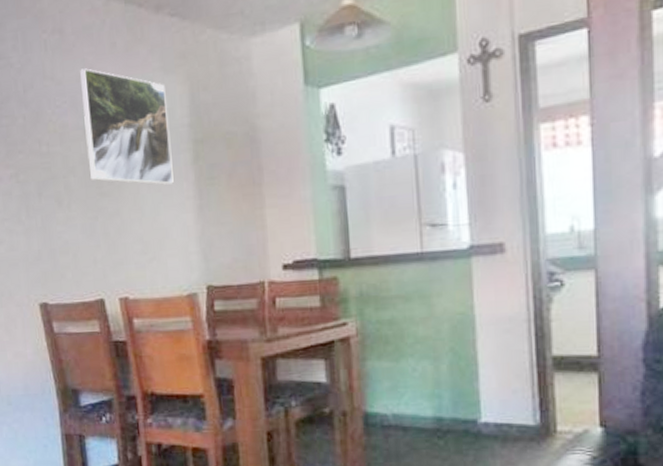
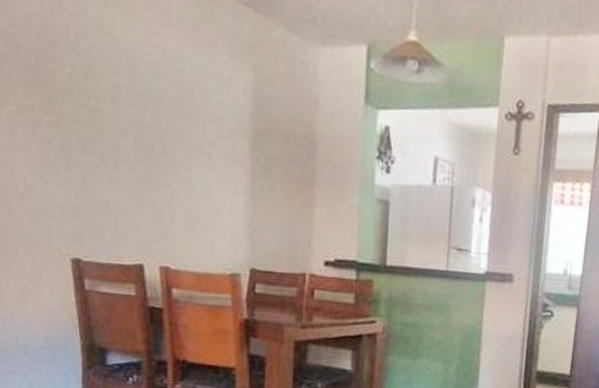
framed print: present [80,68,174,185] -> none [141,33,230,167]

